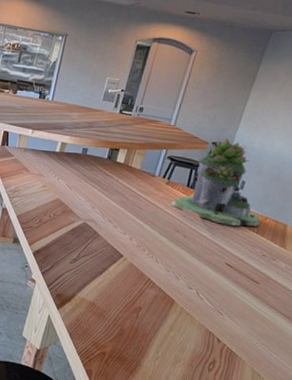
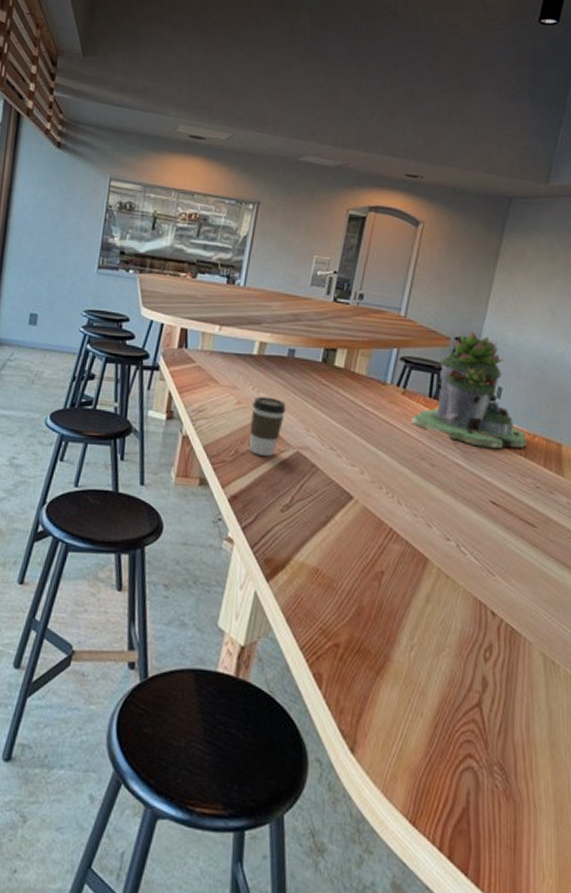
coffee cup: none [49,182,79,225] -> present [248,396,287,456]

